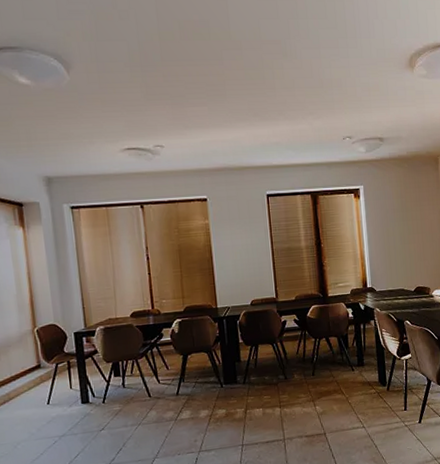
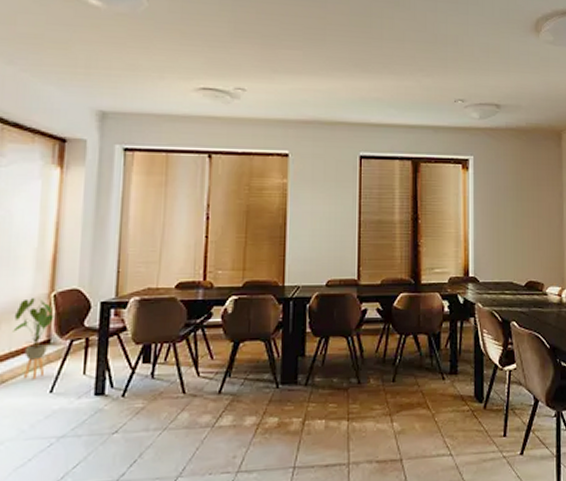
house plant: none [9,334,41,396] -> present [13,298,56,380]

